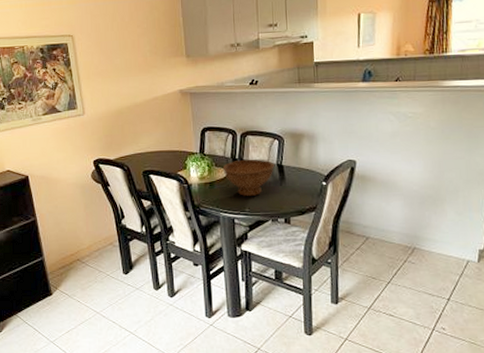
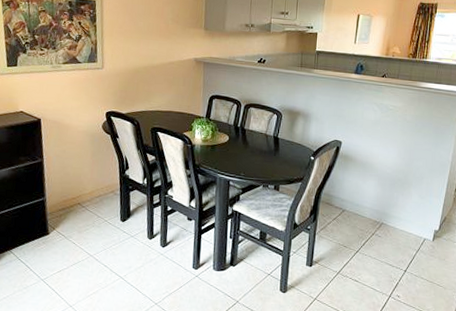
bowl: present [222,159,274,196] -> none [224,128,271,162]

